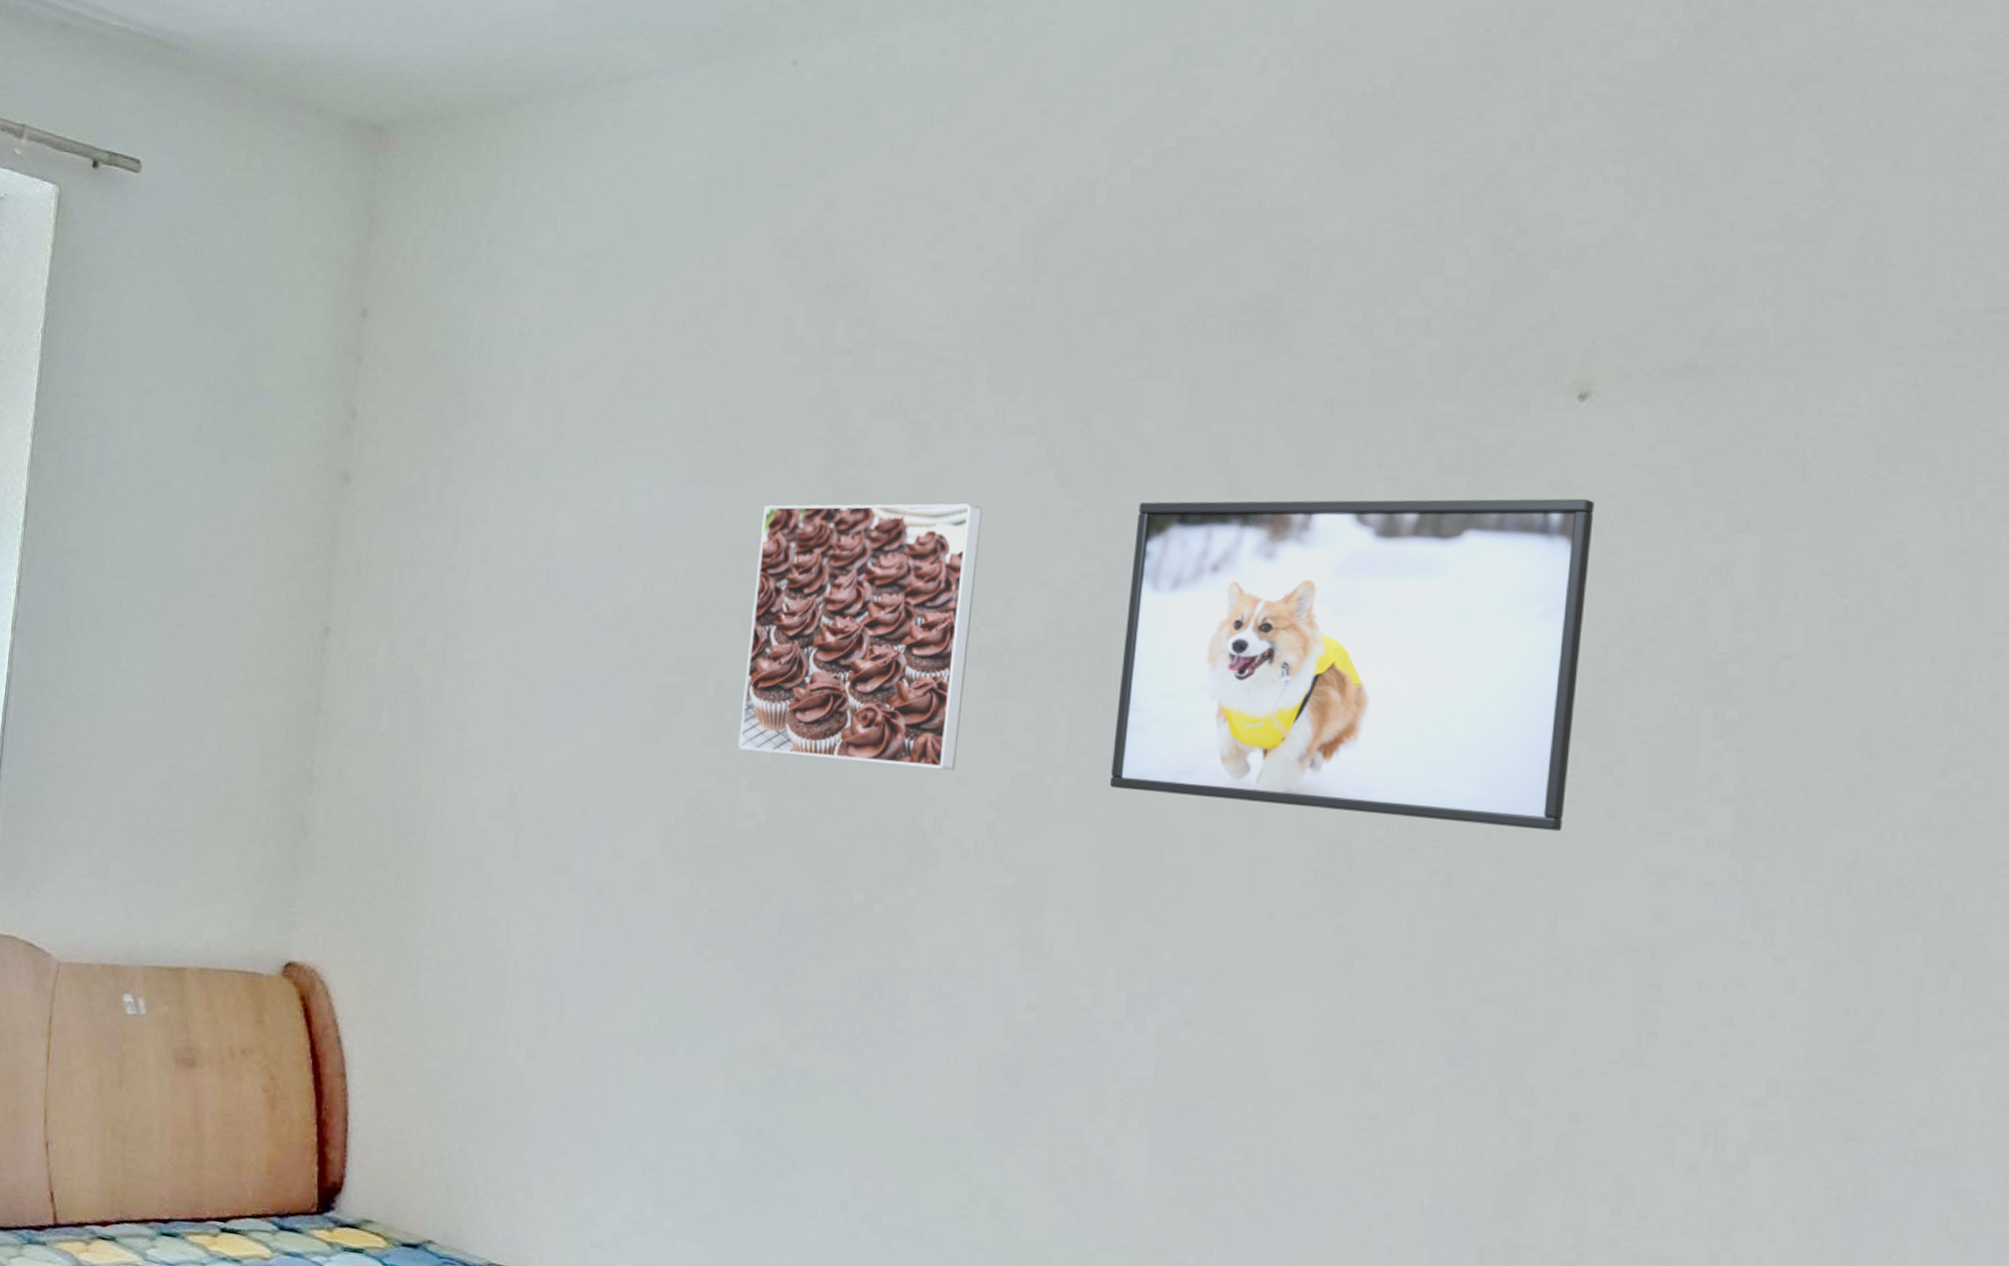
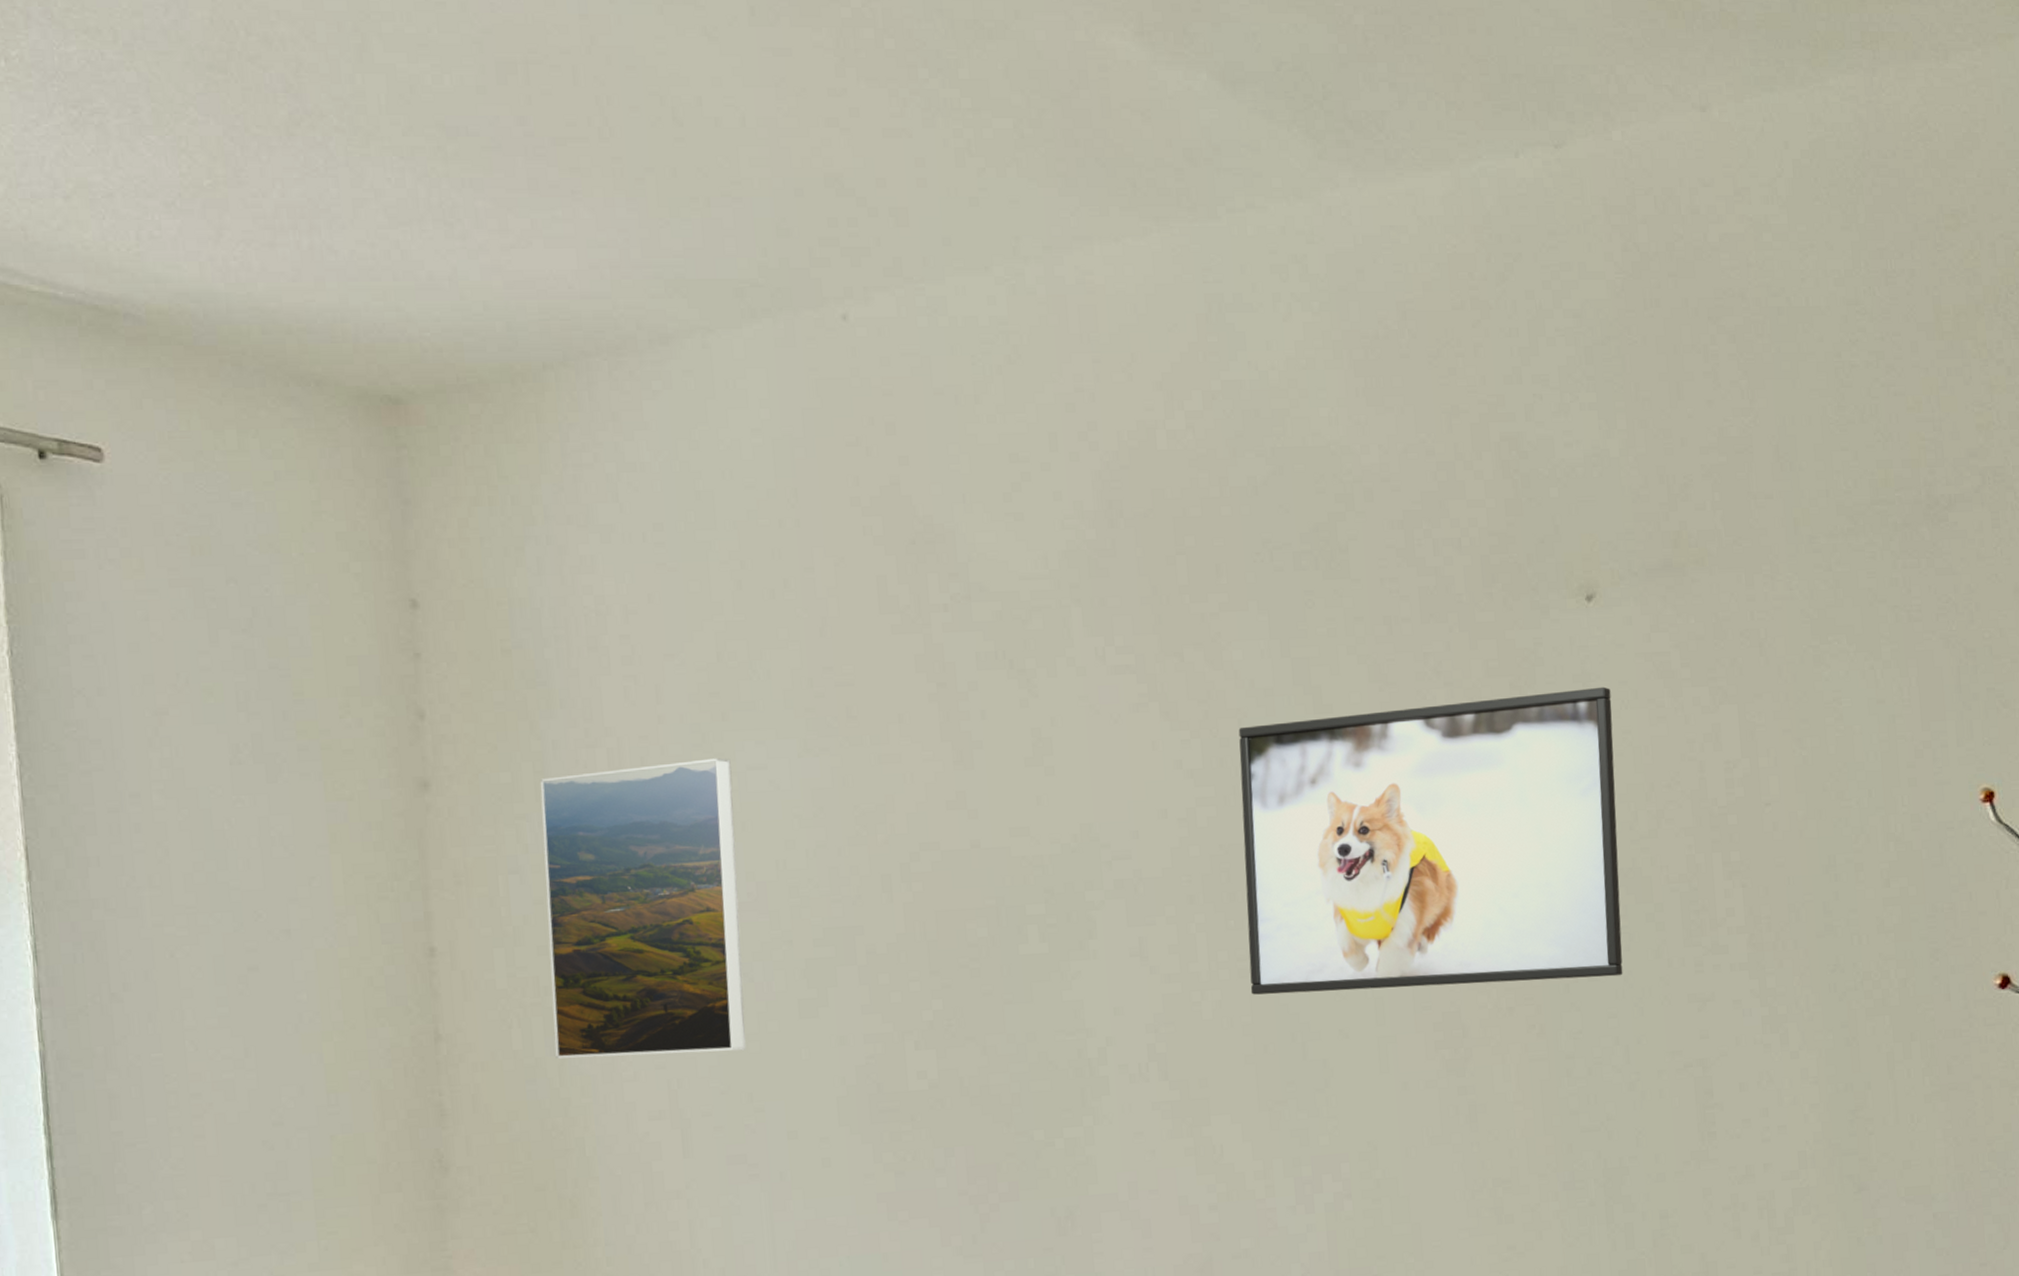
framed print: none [415,479,618,765] -> present [540,758,746,1059]
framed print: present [738,503,983,771] -> none [885,745,1110,1012]

